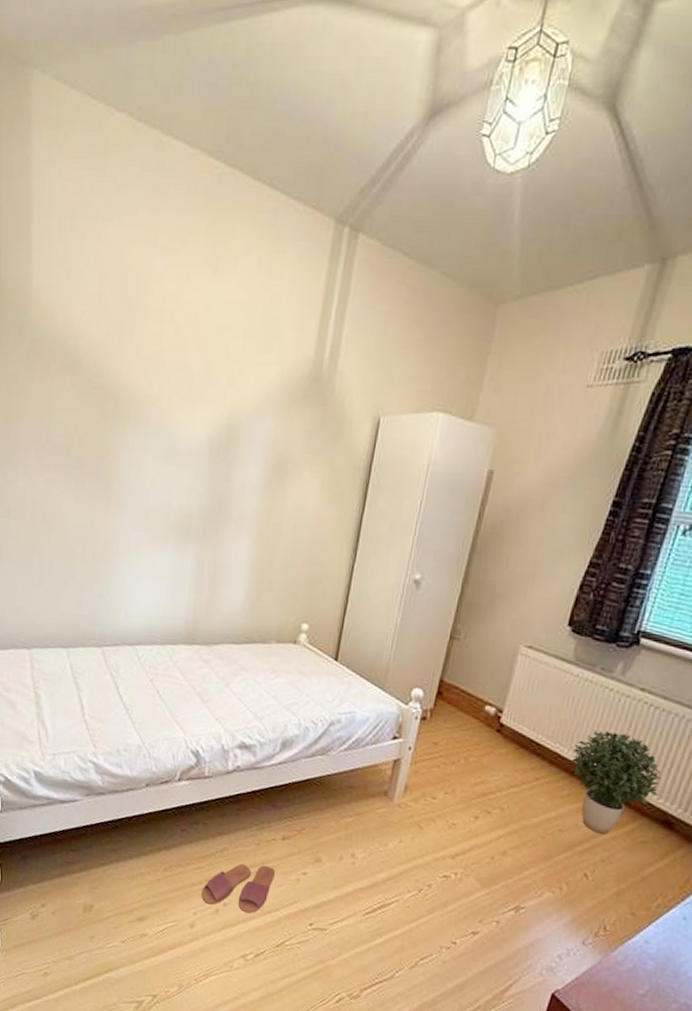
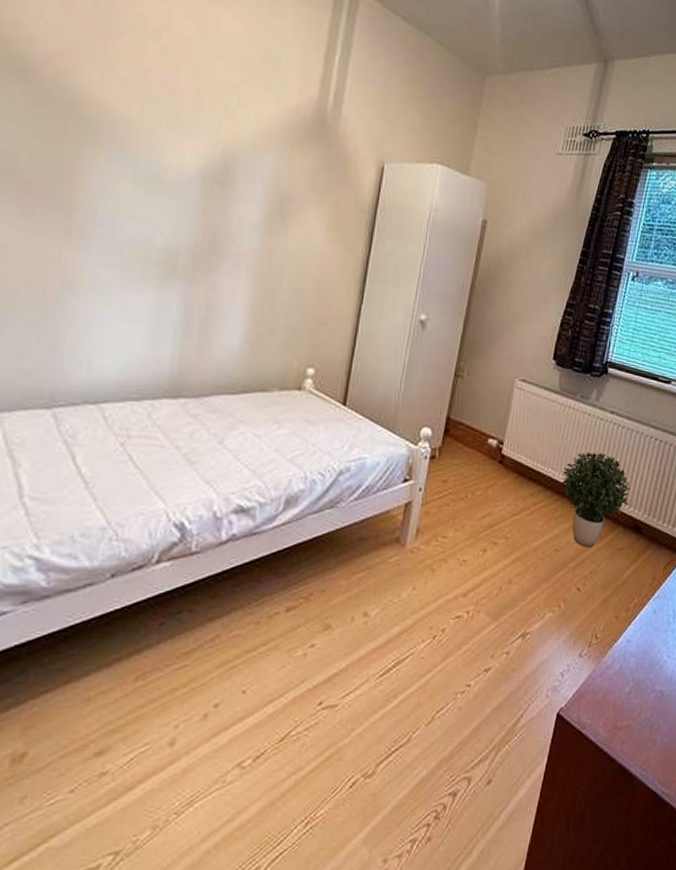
slippers: present [201,863,275,913] -> none [185,647,278,710]

